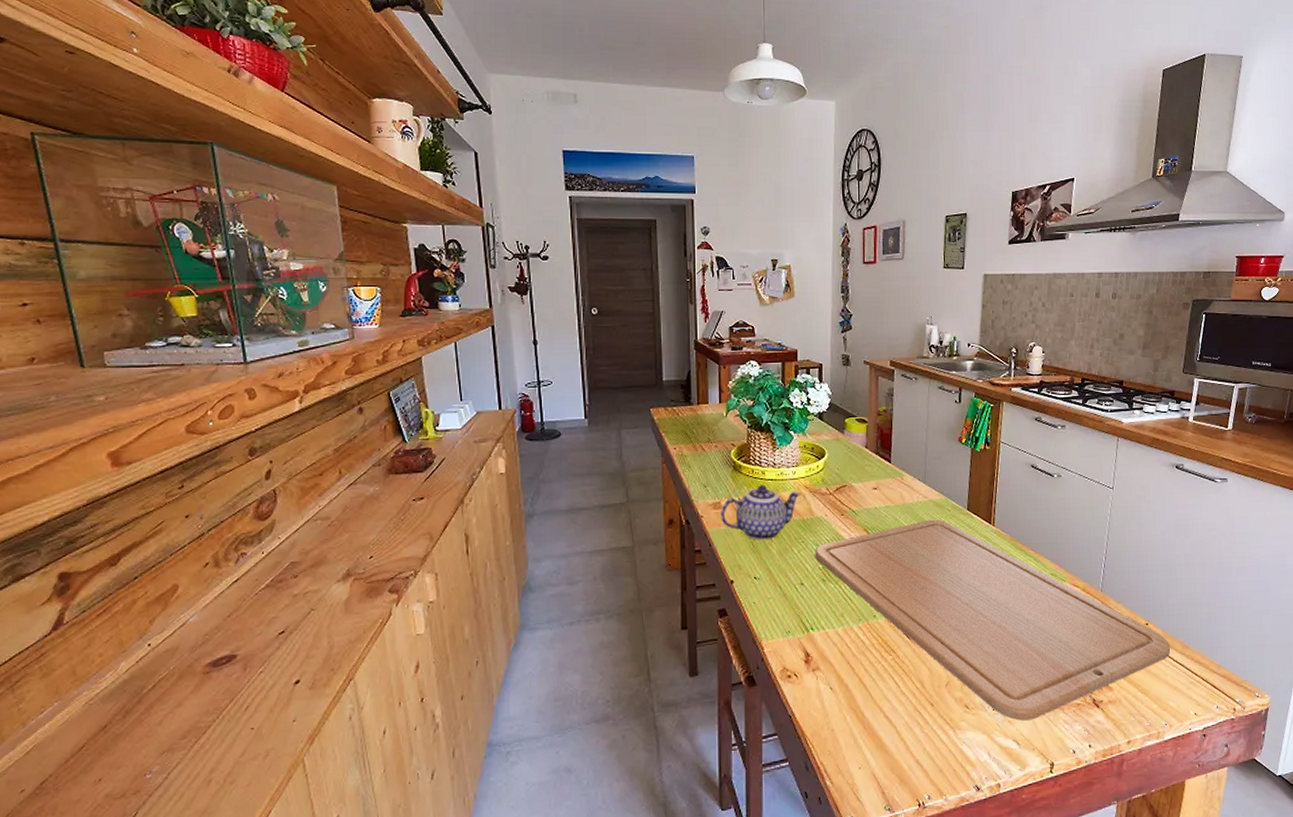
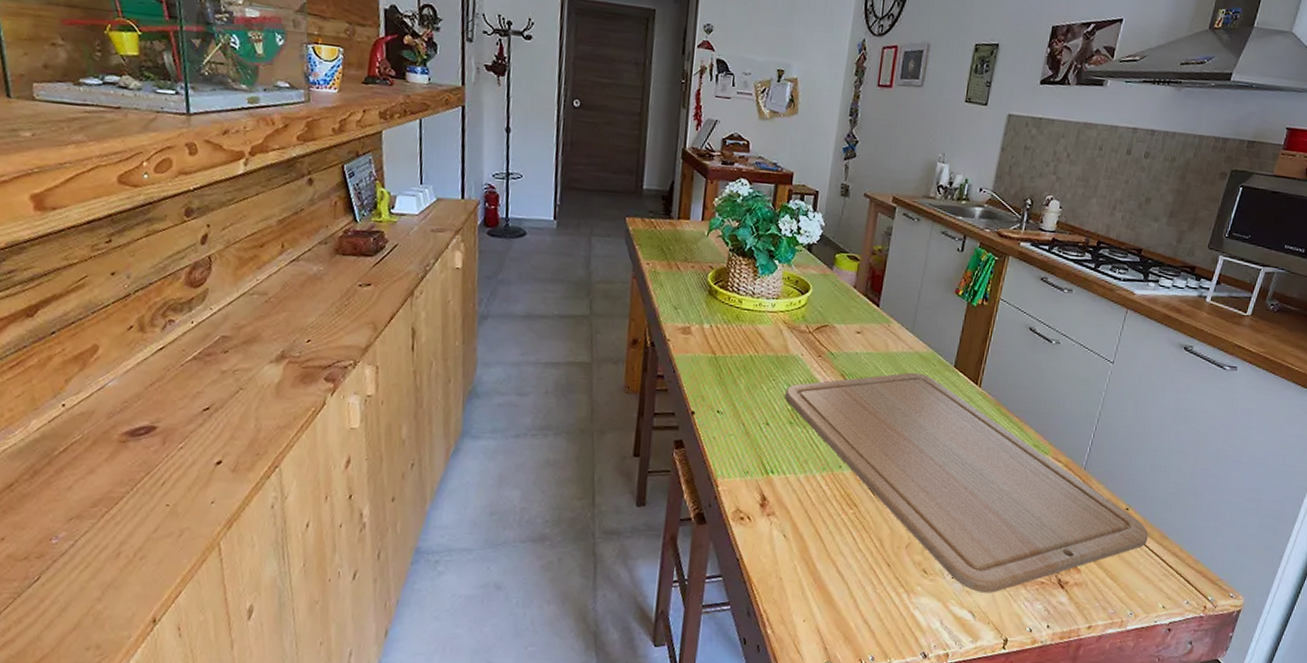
teapot: present [721,485,801,541] -> none [689,313,779,374]

